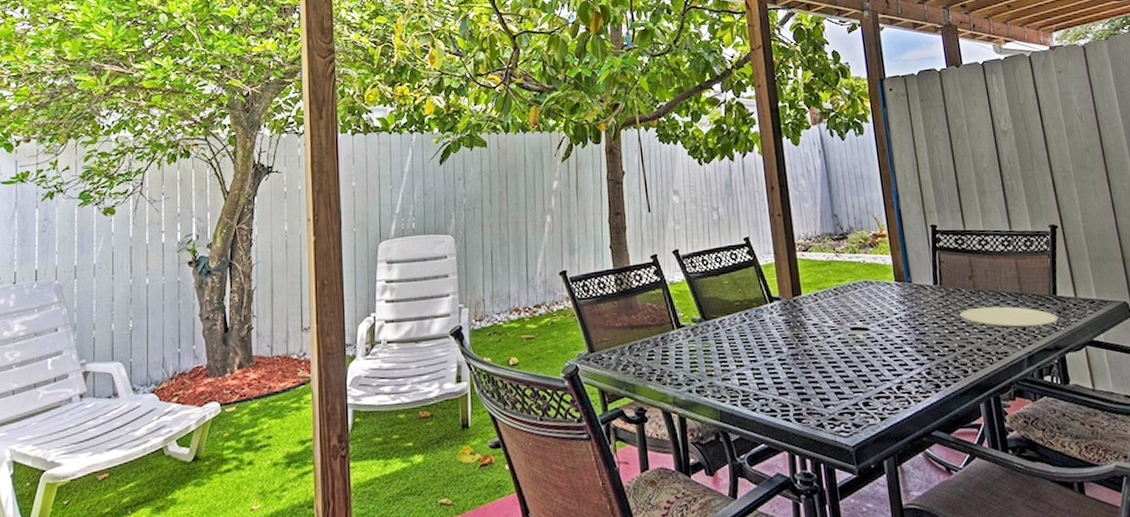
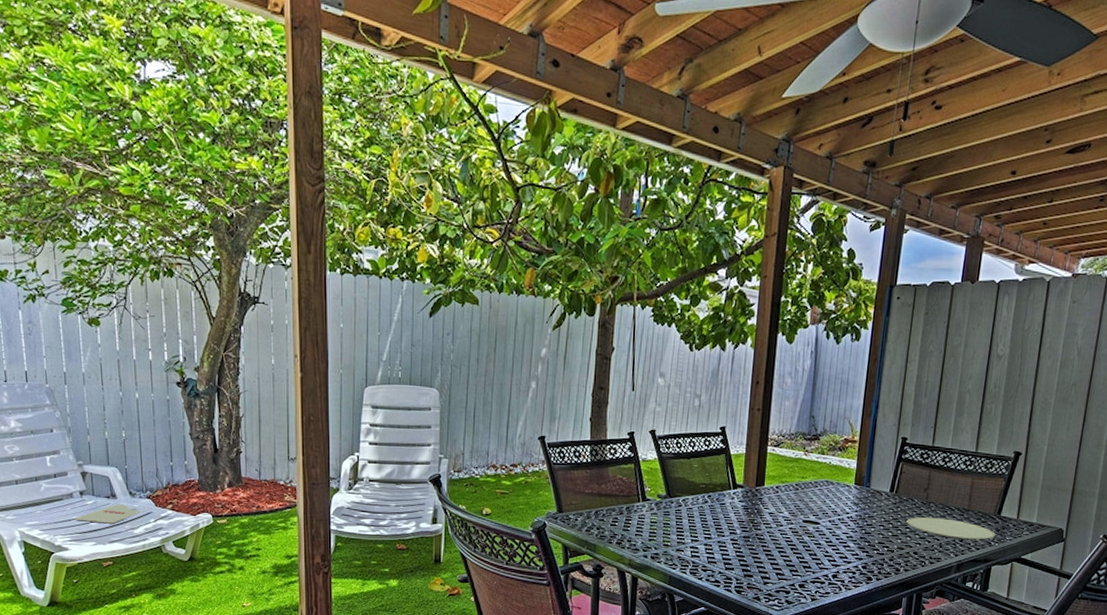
magazine: none [72,402,156,429] -> present [75,503,152,524]

